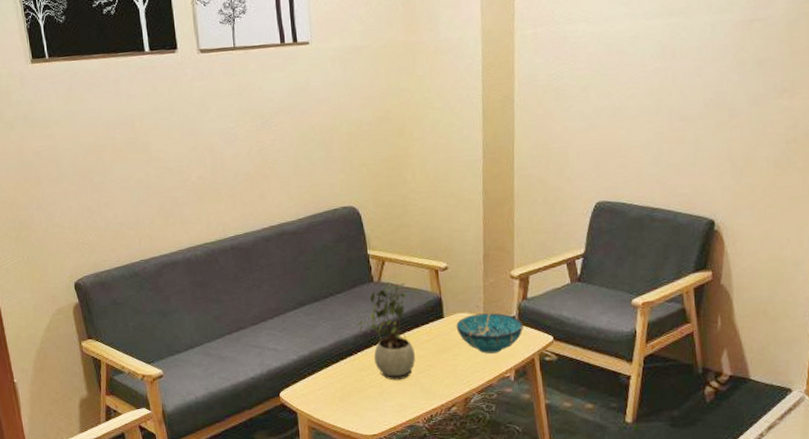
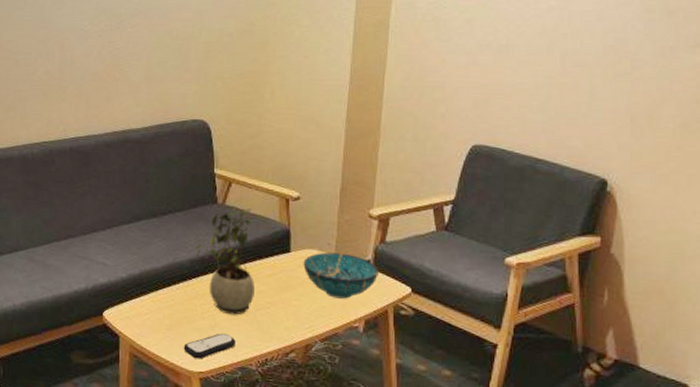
remote control: none [356,397,403,424] -> present [183,333,236,360]

